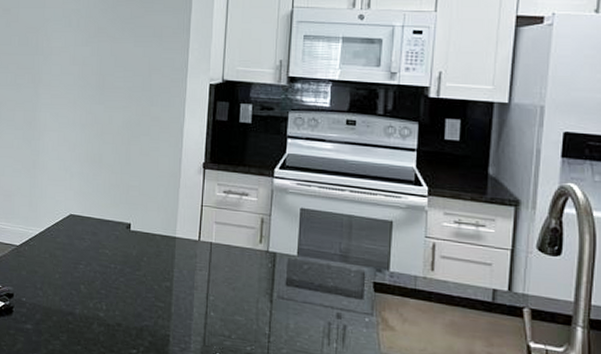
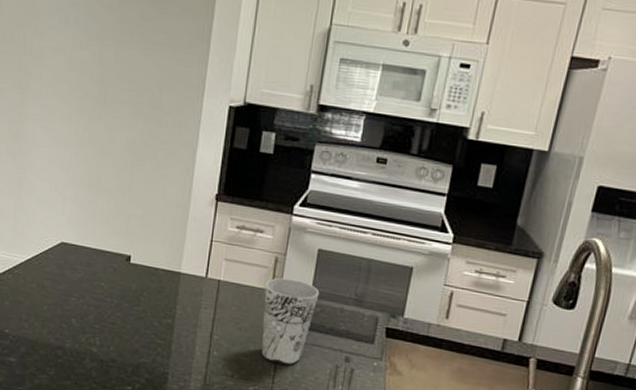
cup: none [254,237,306,324] -> present [261,277,320,365]

